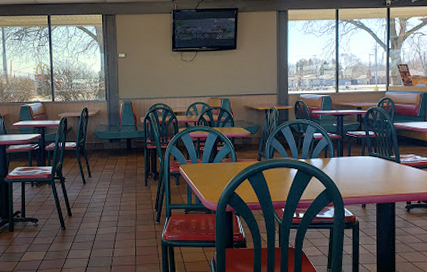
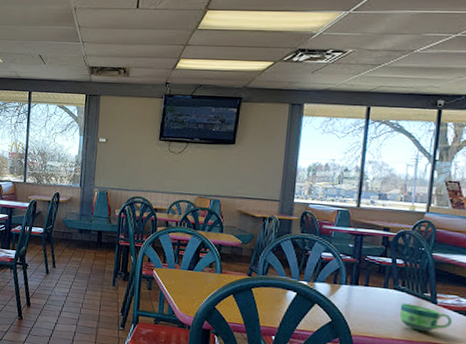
cup: none [375,166,412,186] -> present [399,303,452,332]

